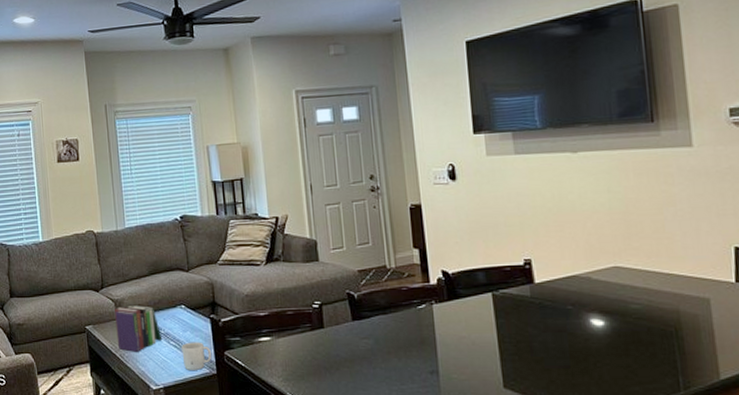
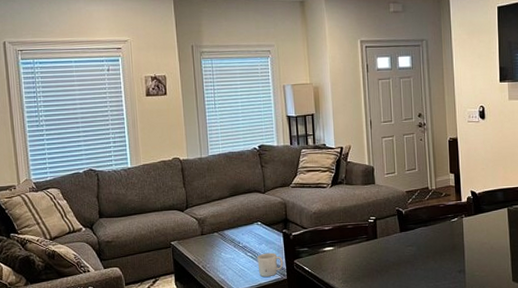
books: present [115,306,163,352] -> none [198,223,241,263]

